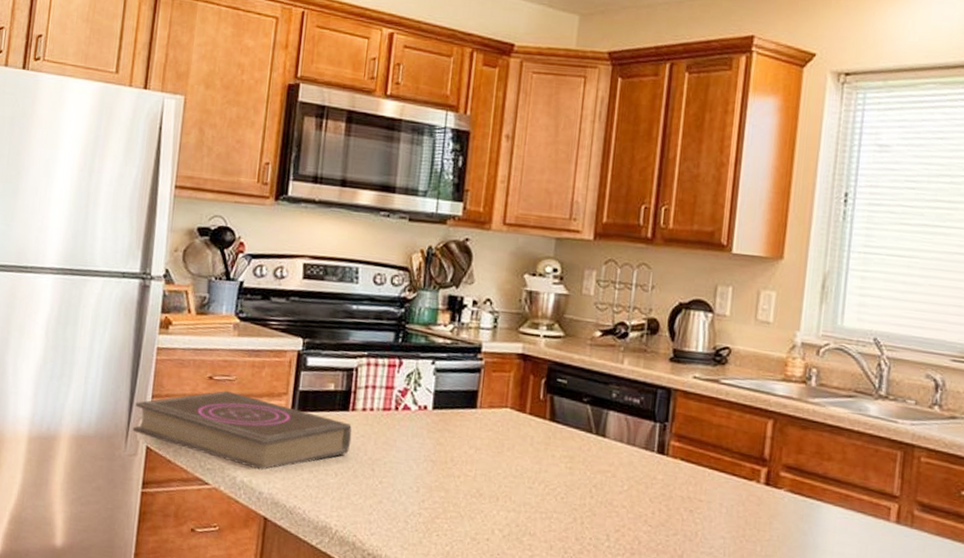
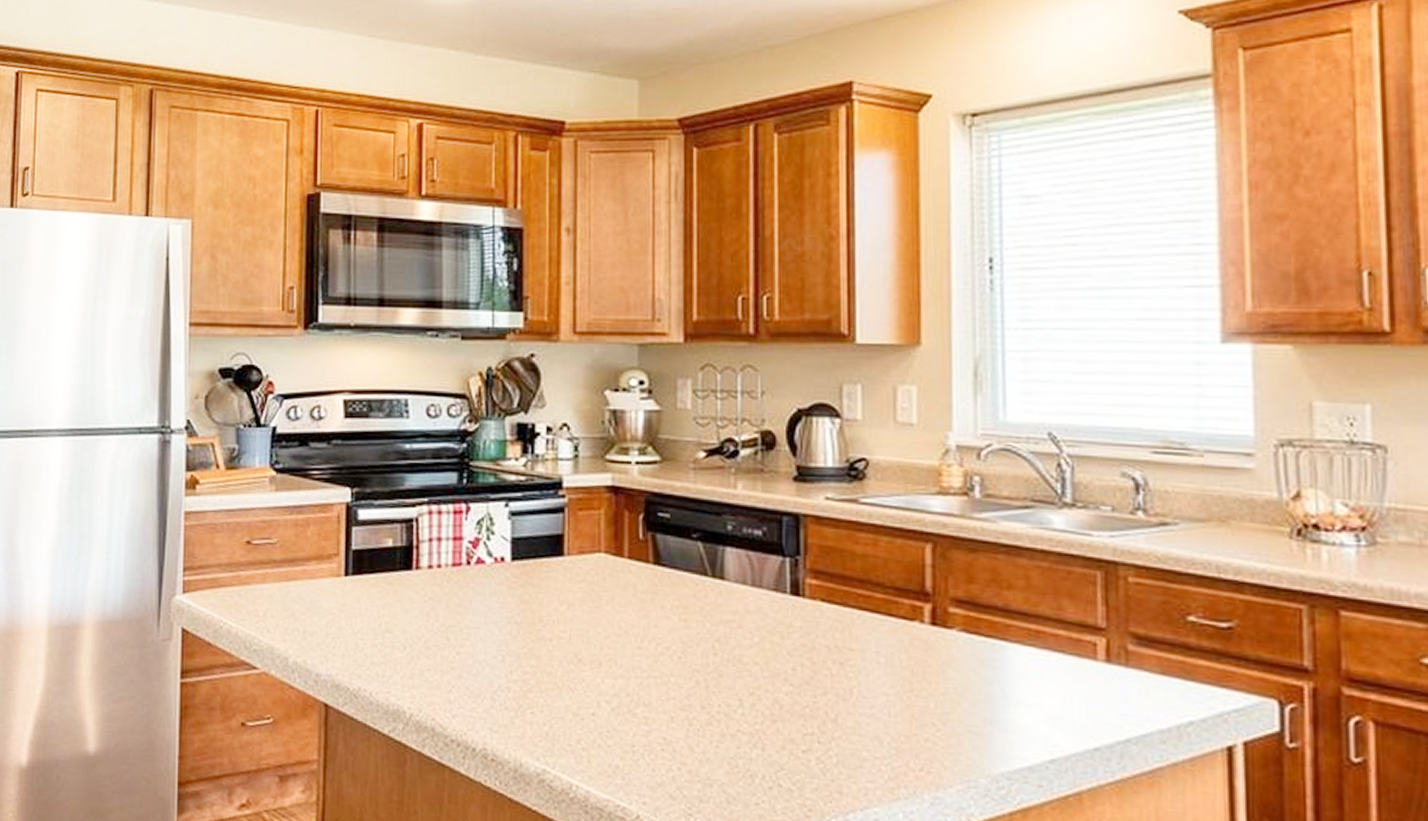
book: present [133,391,352,470] -> none [165,557,419,648]

